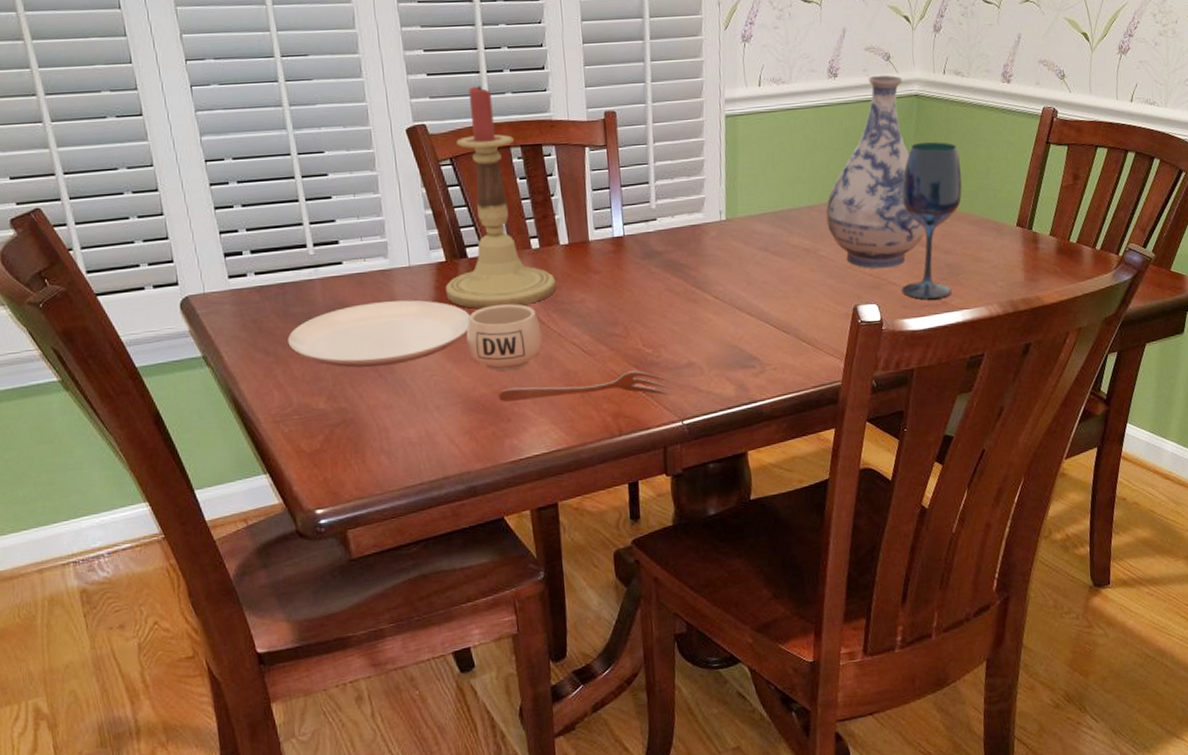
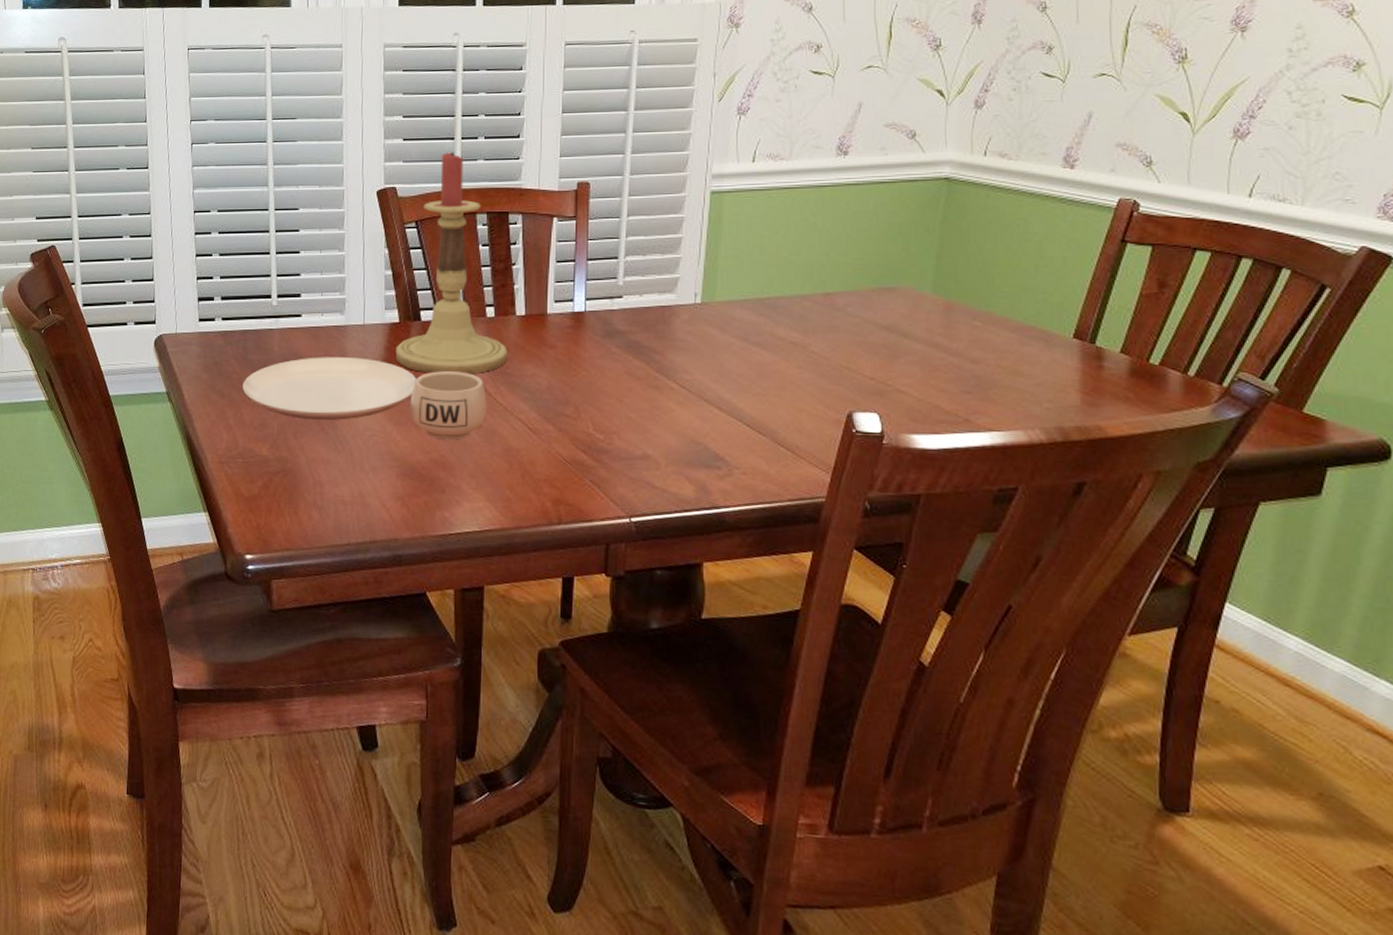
fork: present [498,370,676,402] -> none [435,456,625,489]
vase: present [826,75,926,269] -> none [822,154,948,374]
wineglass: present [901,141,963,299] -> none [912,231,1002,414]

